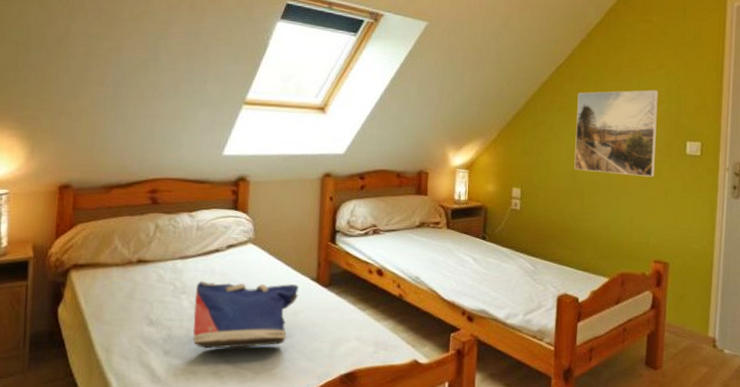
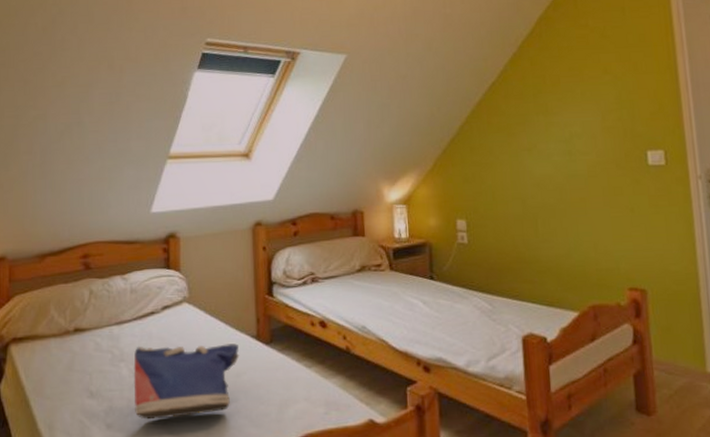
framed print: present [574,90,658,177] -> none [516,98,616,195]

